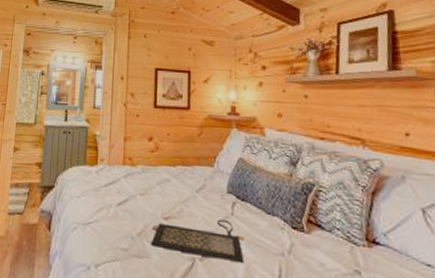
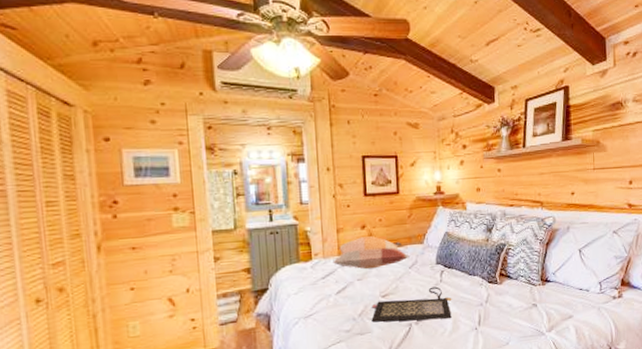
decorative pillow: none [117,149,197,186] -> present [333,236,410,269]

